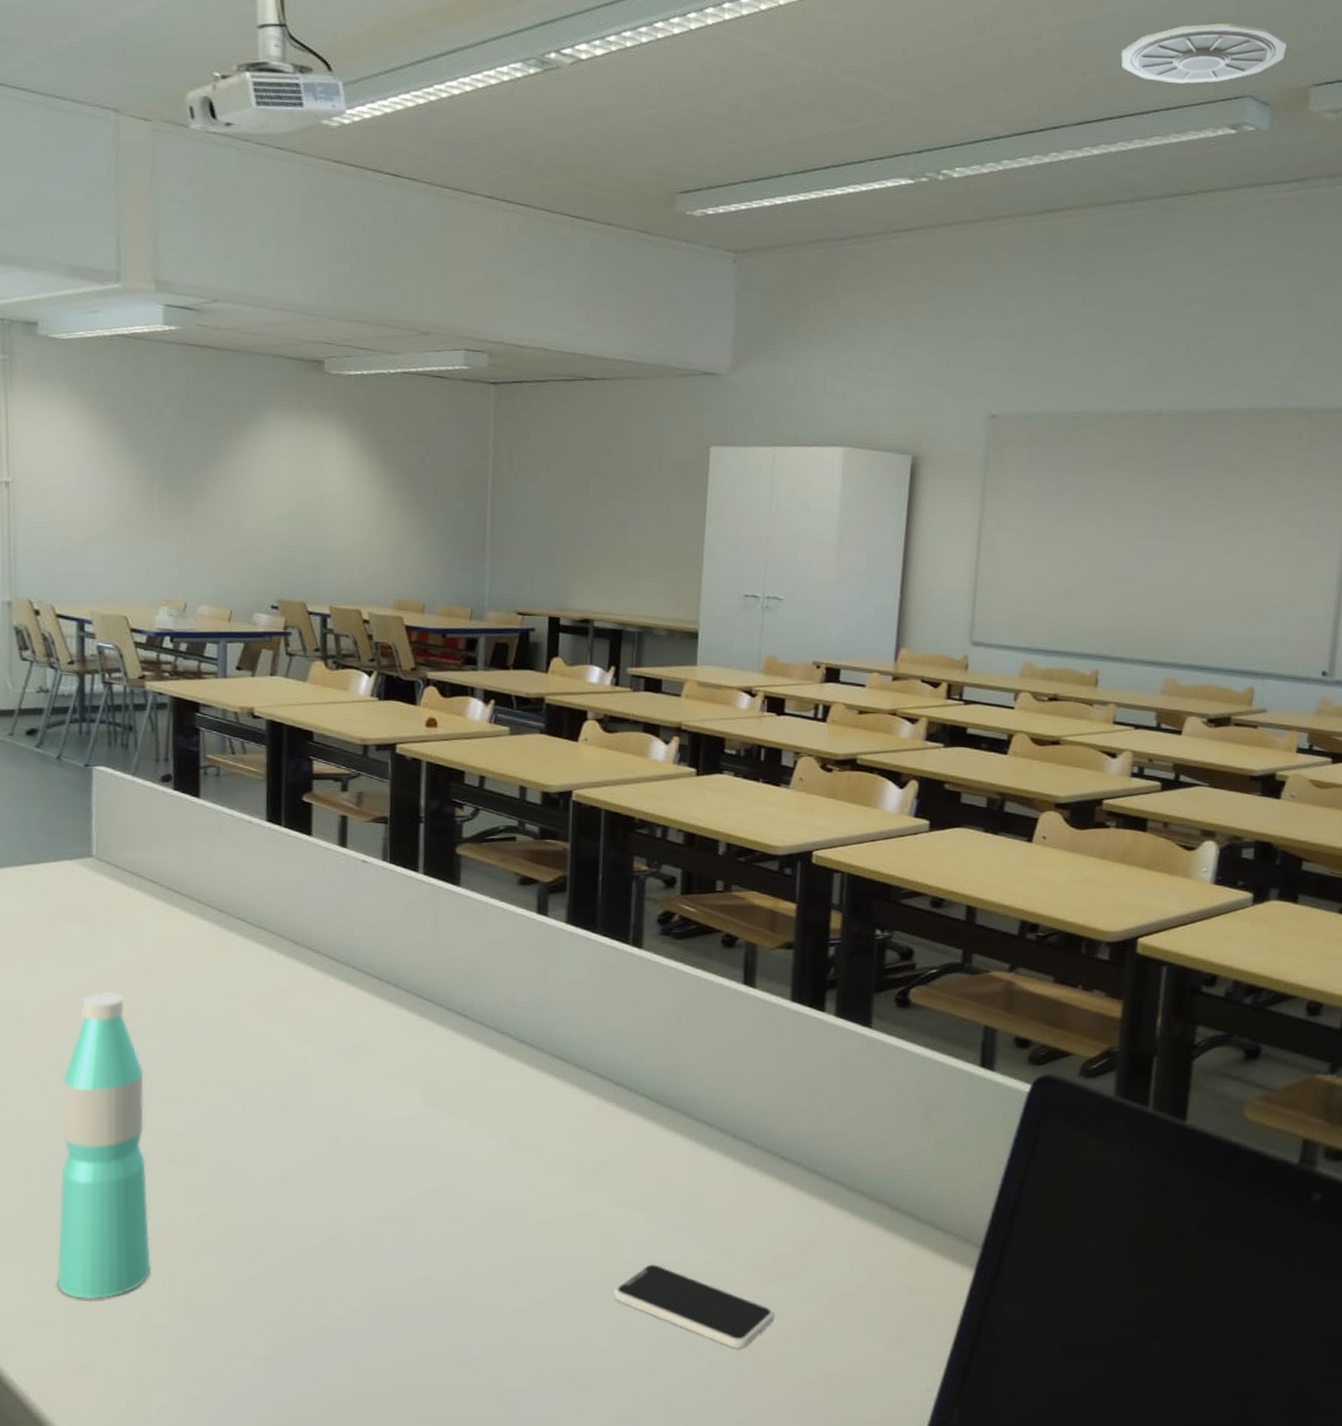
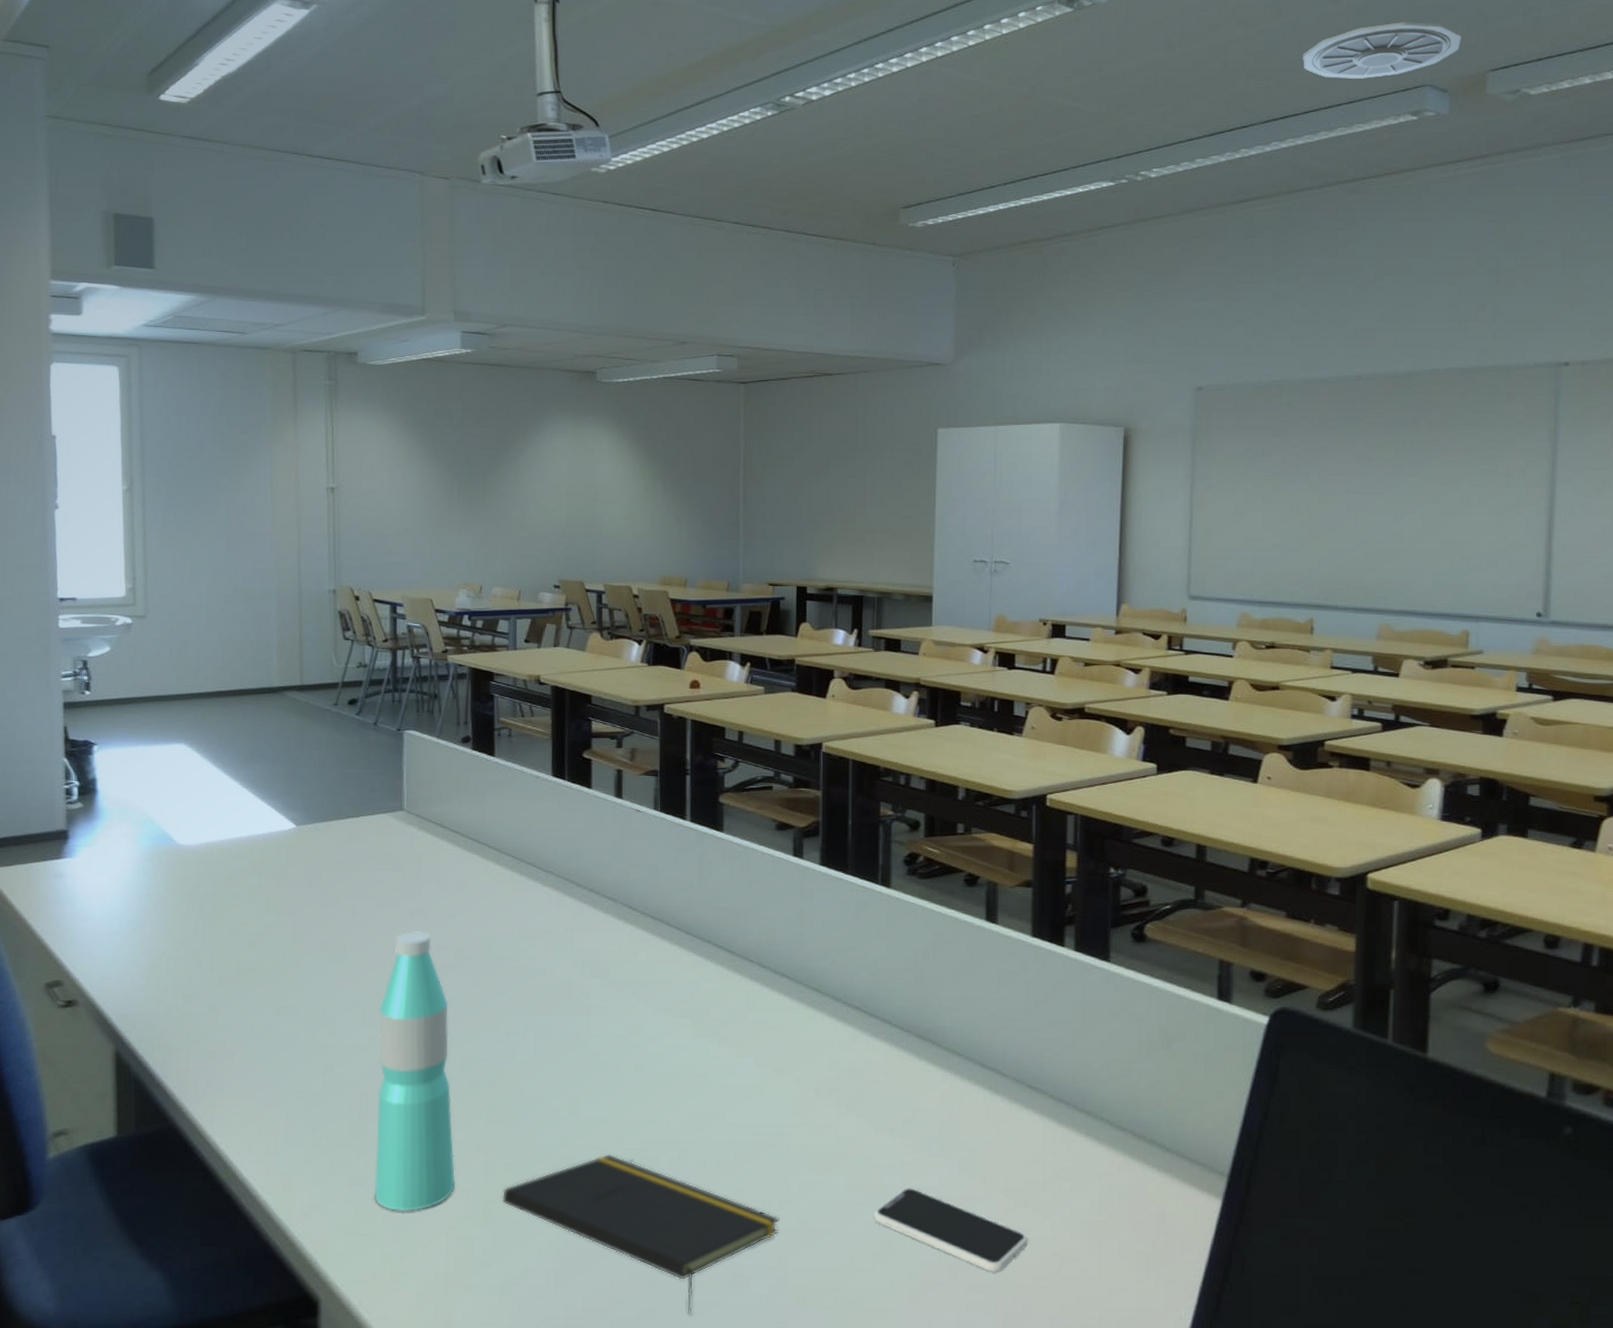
notepad: none [203,1233,512,1401] -> present [501,1153,780,1315]

